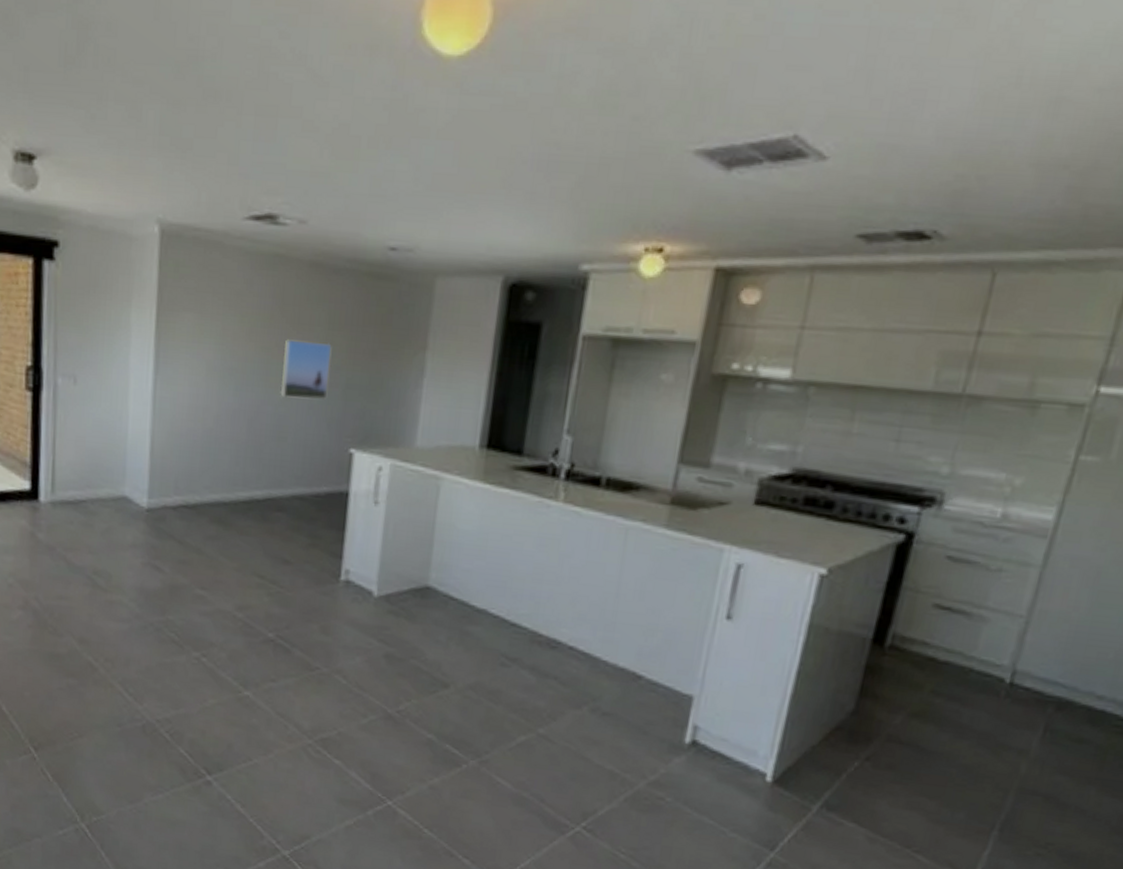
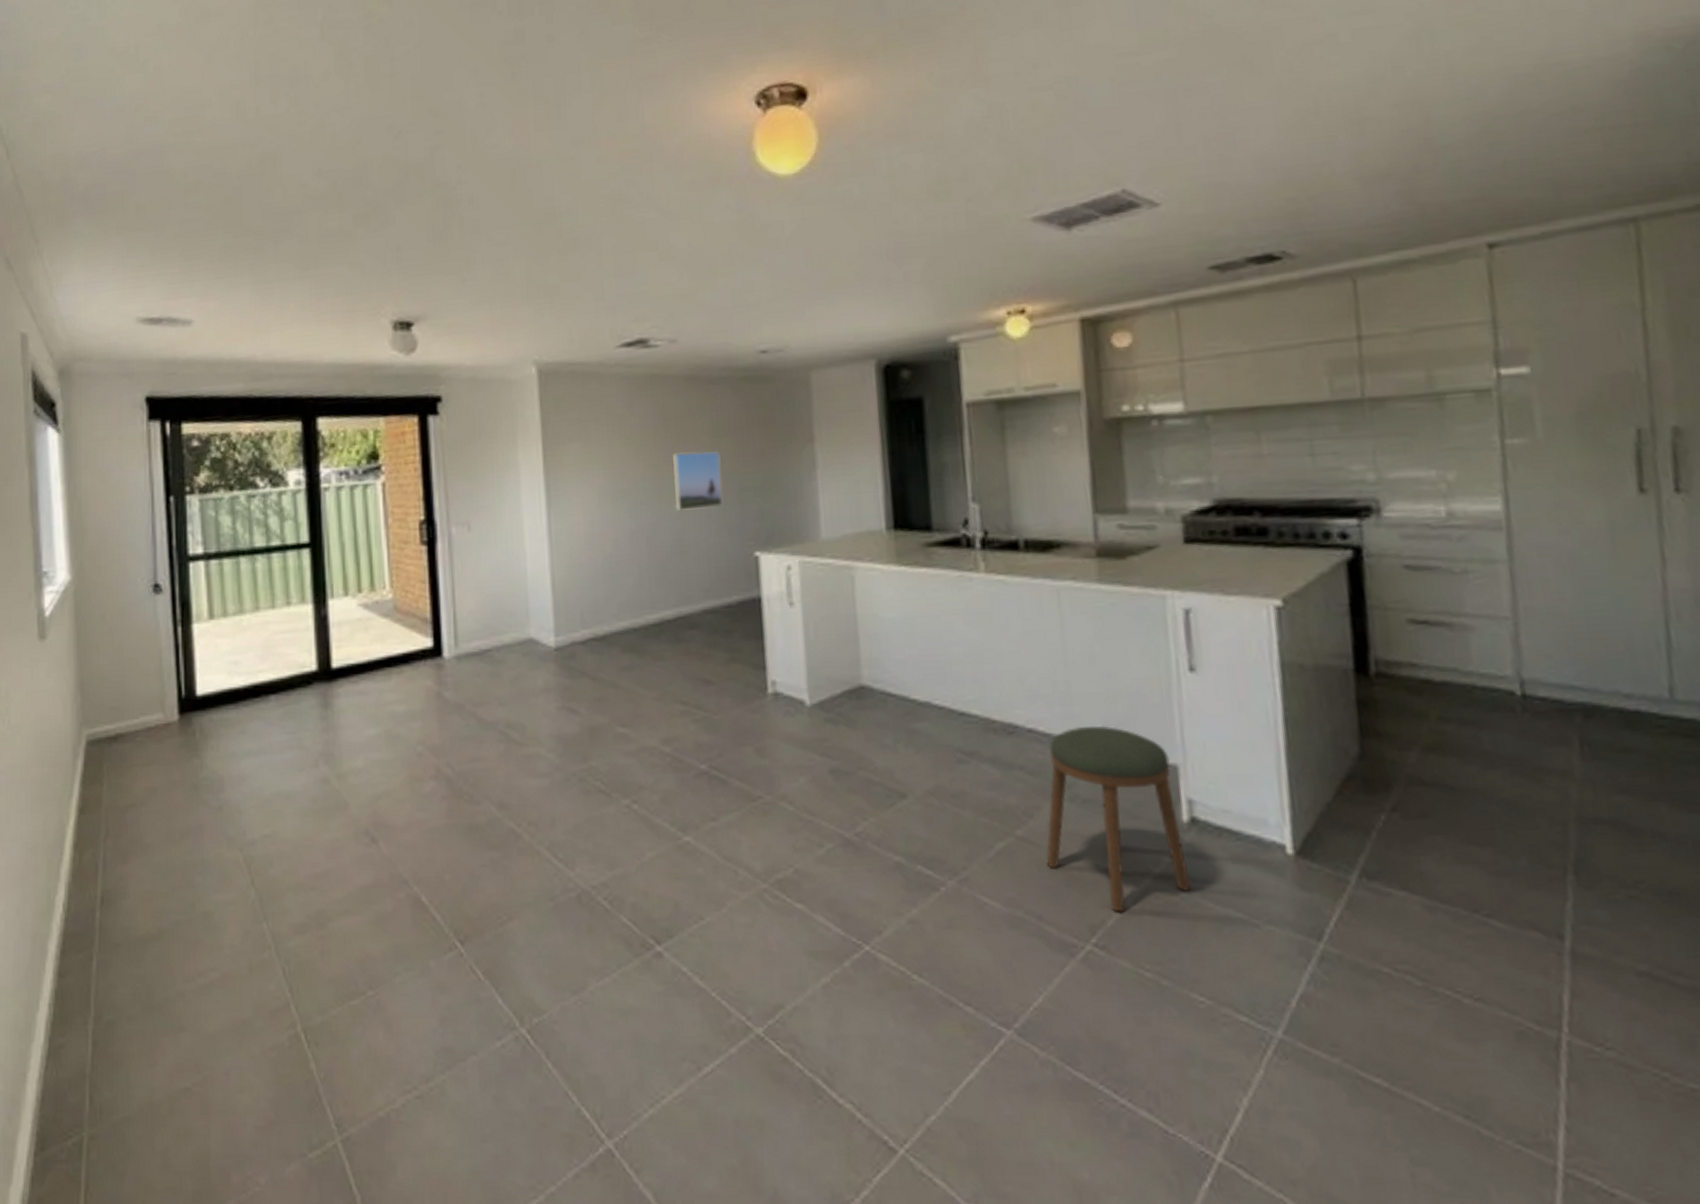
stool: none [558,650,688,806] -> present [1046,725,1191,912]

